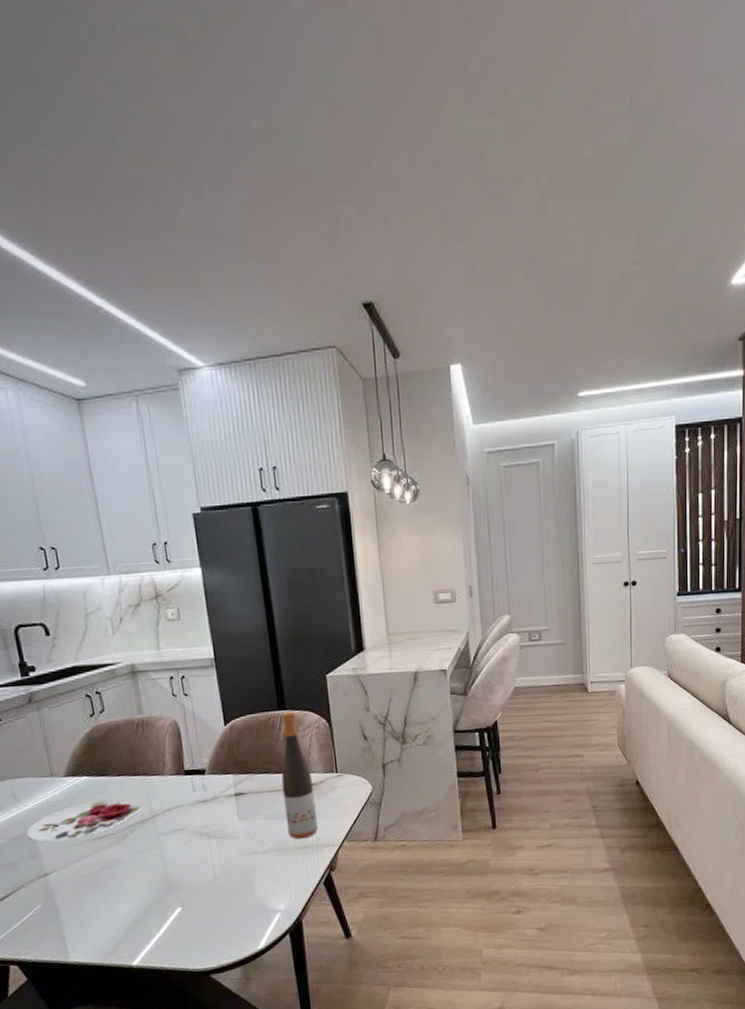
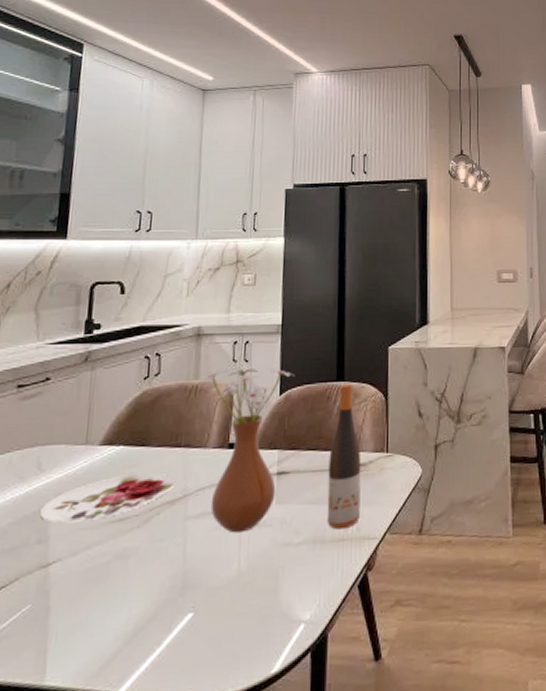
vase: none [139,701,237,845] -> present [194,367,295,533]

